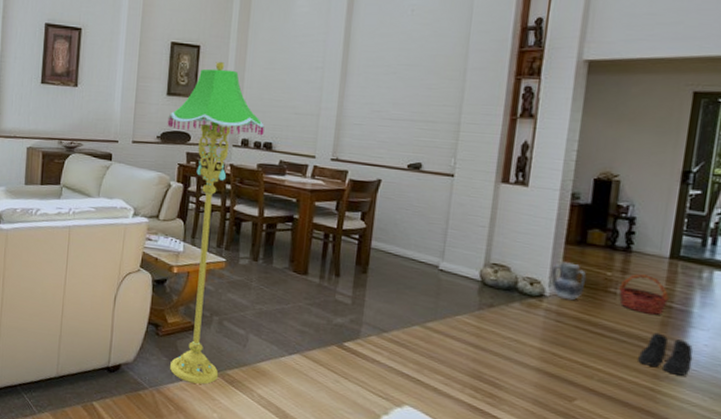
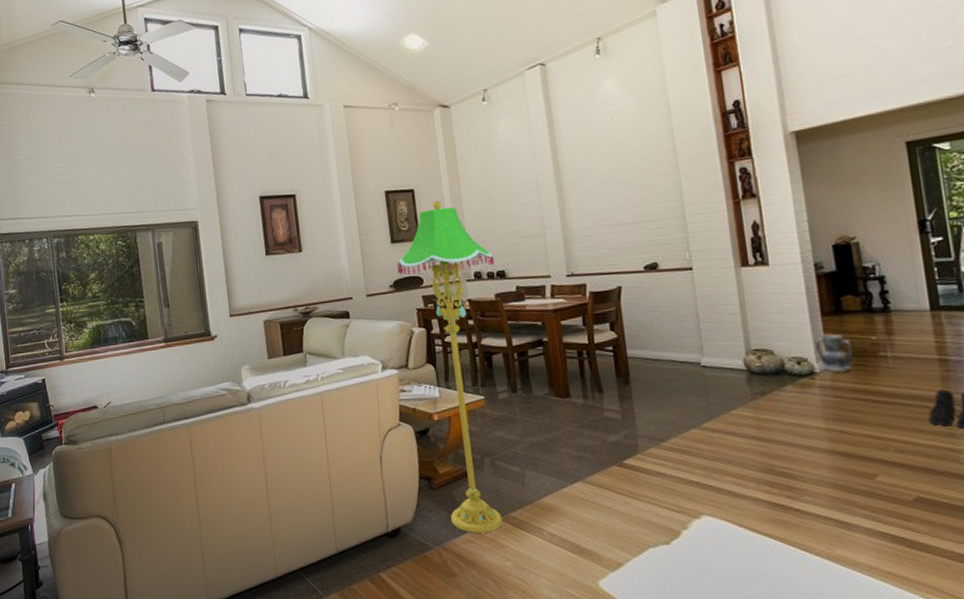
basket: present [618,274,670,315] -> none [887,331,943,372]

